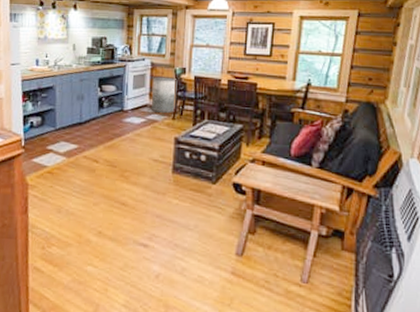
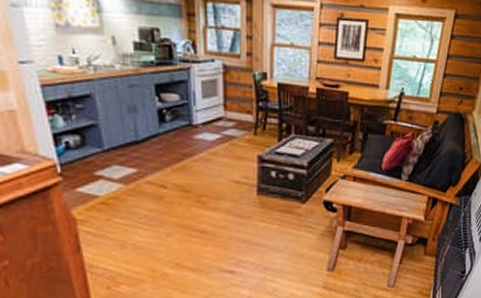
trash can: present [151,77,178,113] -> none [226,83,258,127]

